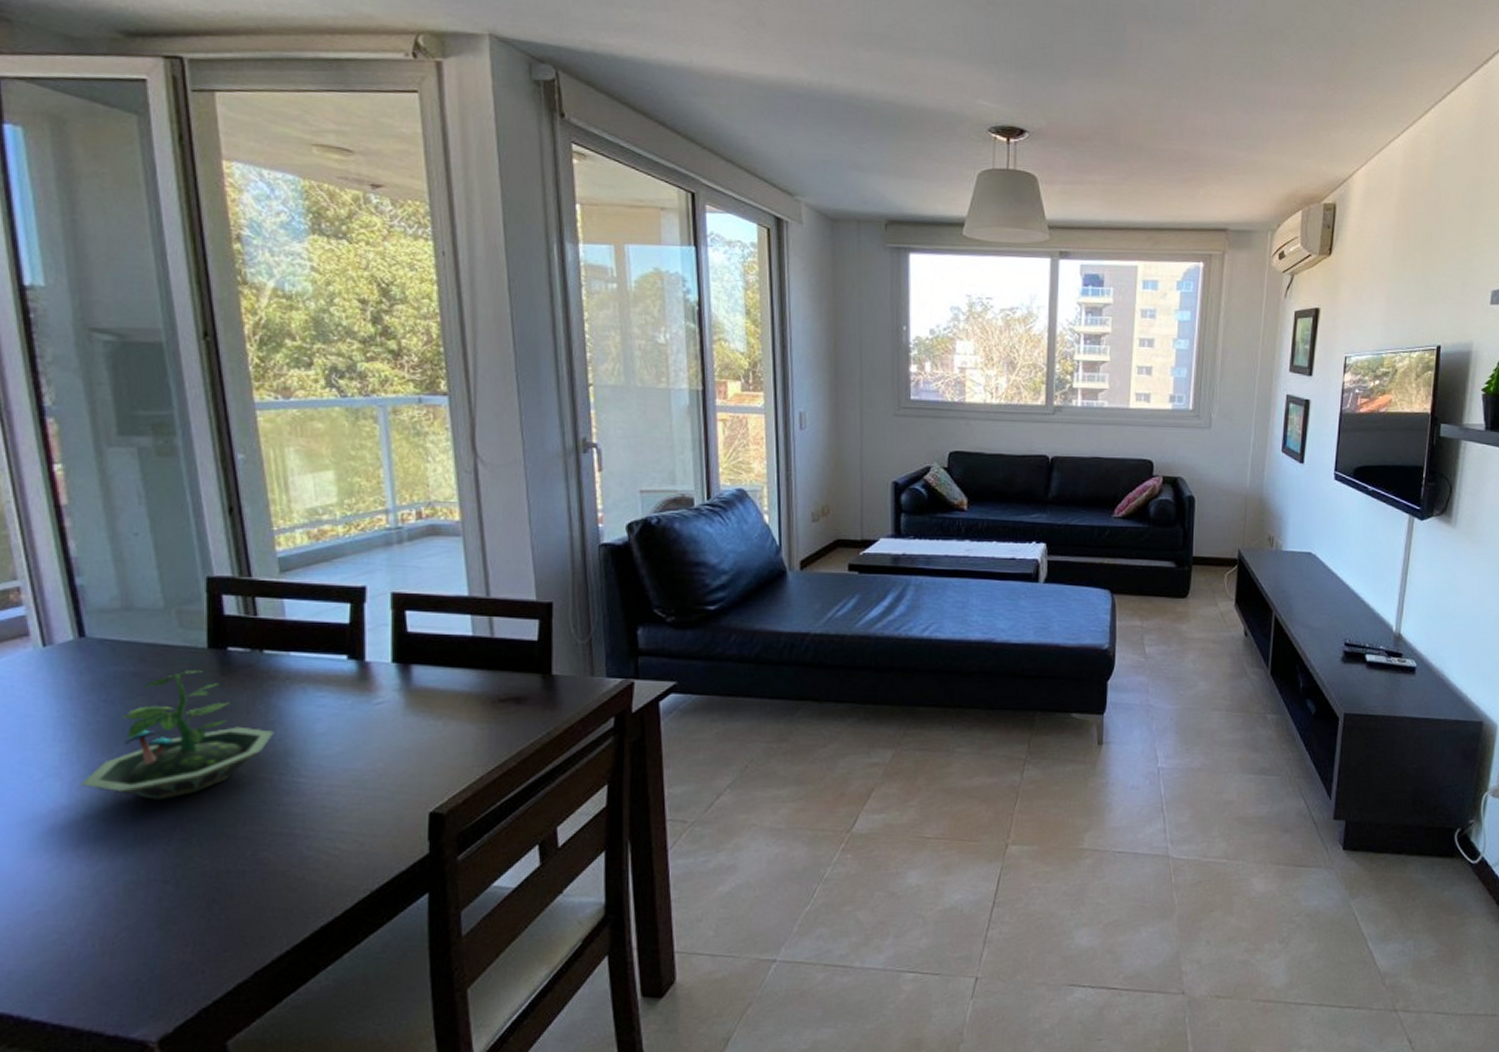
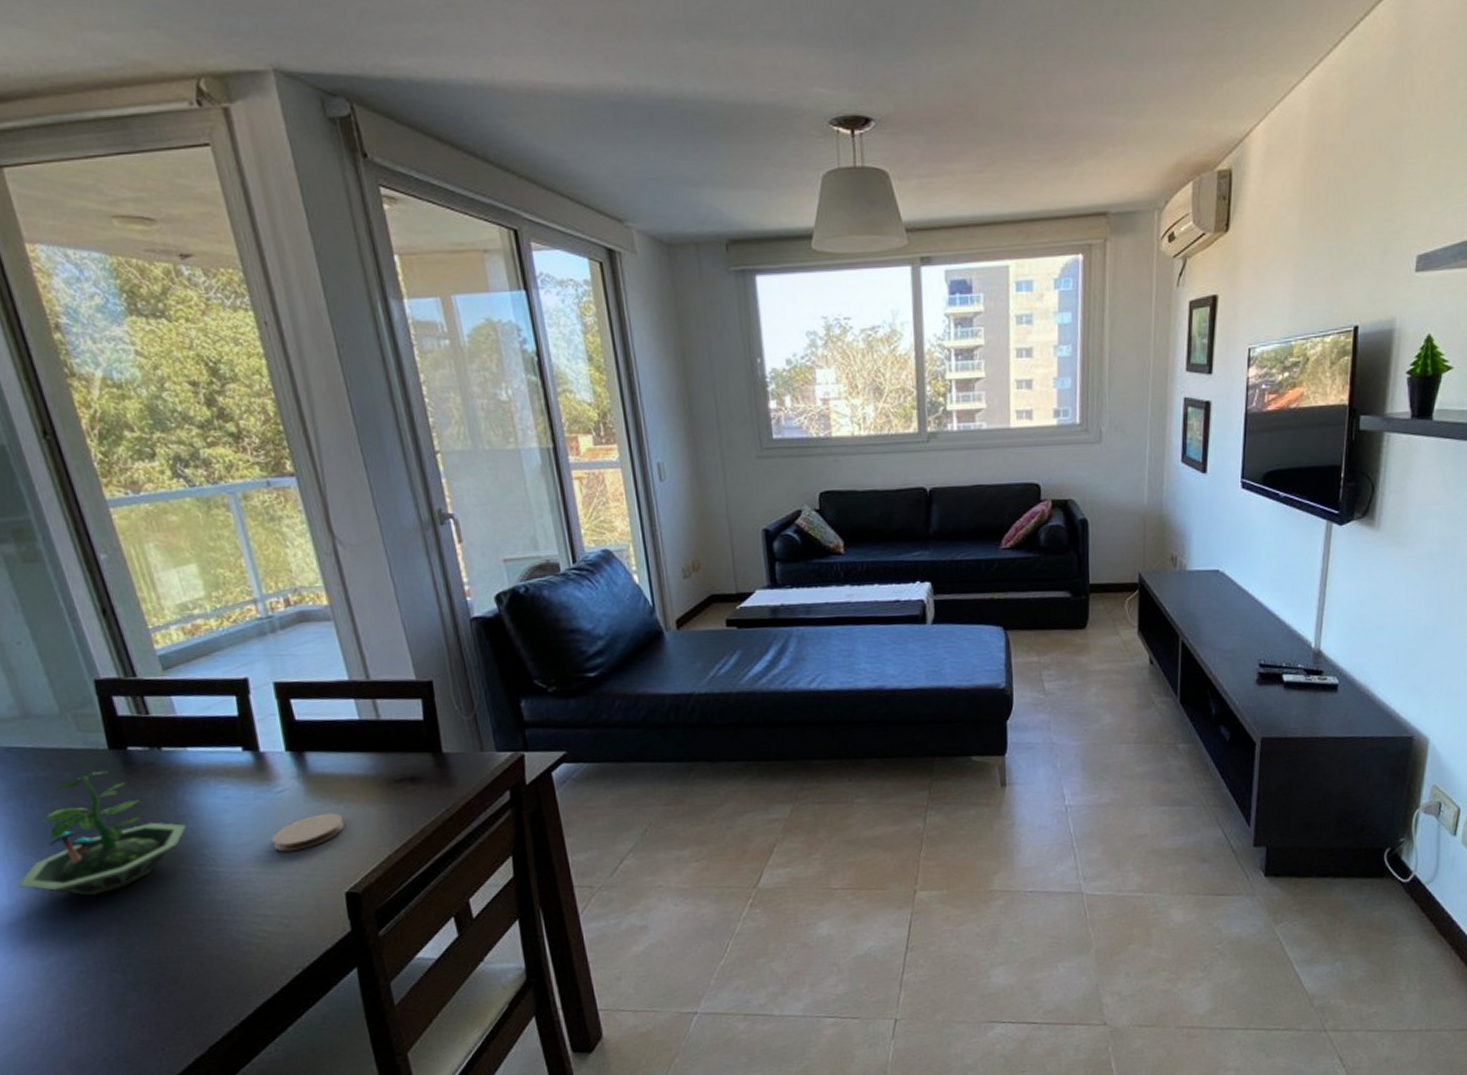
coaster: none [362,728,440,766] -> present [271,813,345,852]

